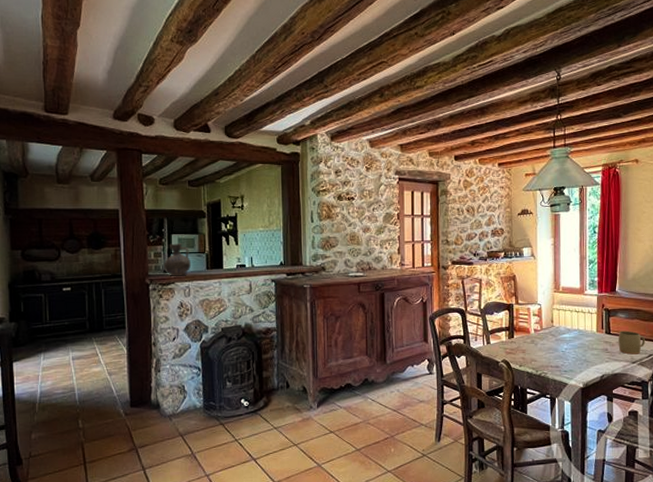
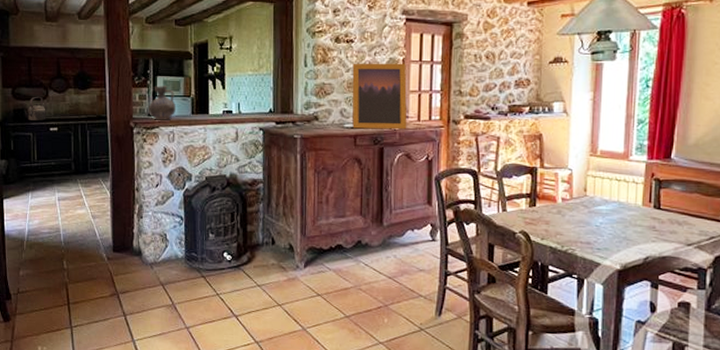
kettle: none [39,257,59,282] -> present [28,96,46,122]
picture frame: none [354,217,404,277] -> present [352,63,407,130]
mug: present [618,331,646,355] -> none [670,206,707,236]

